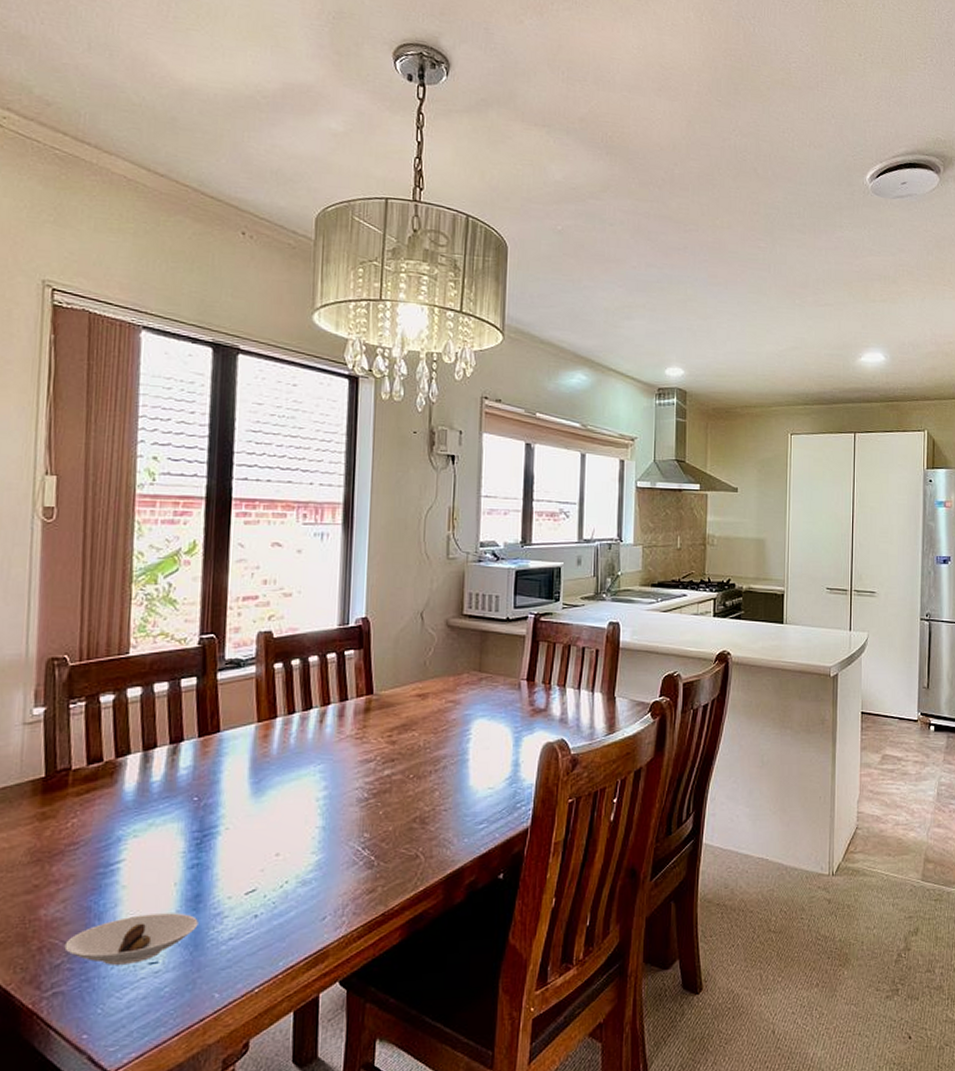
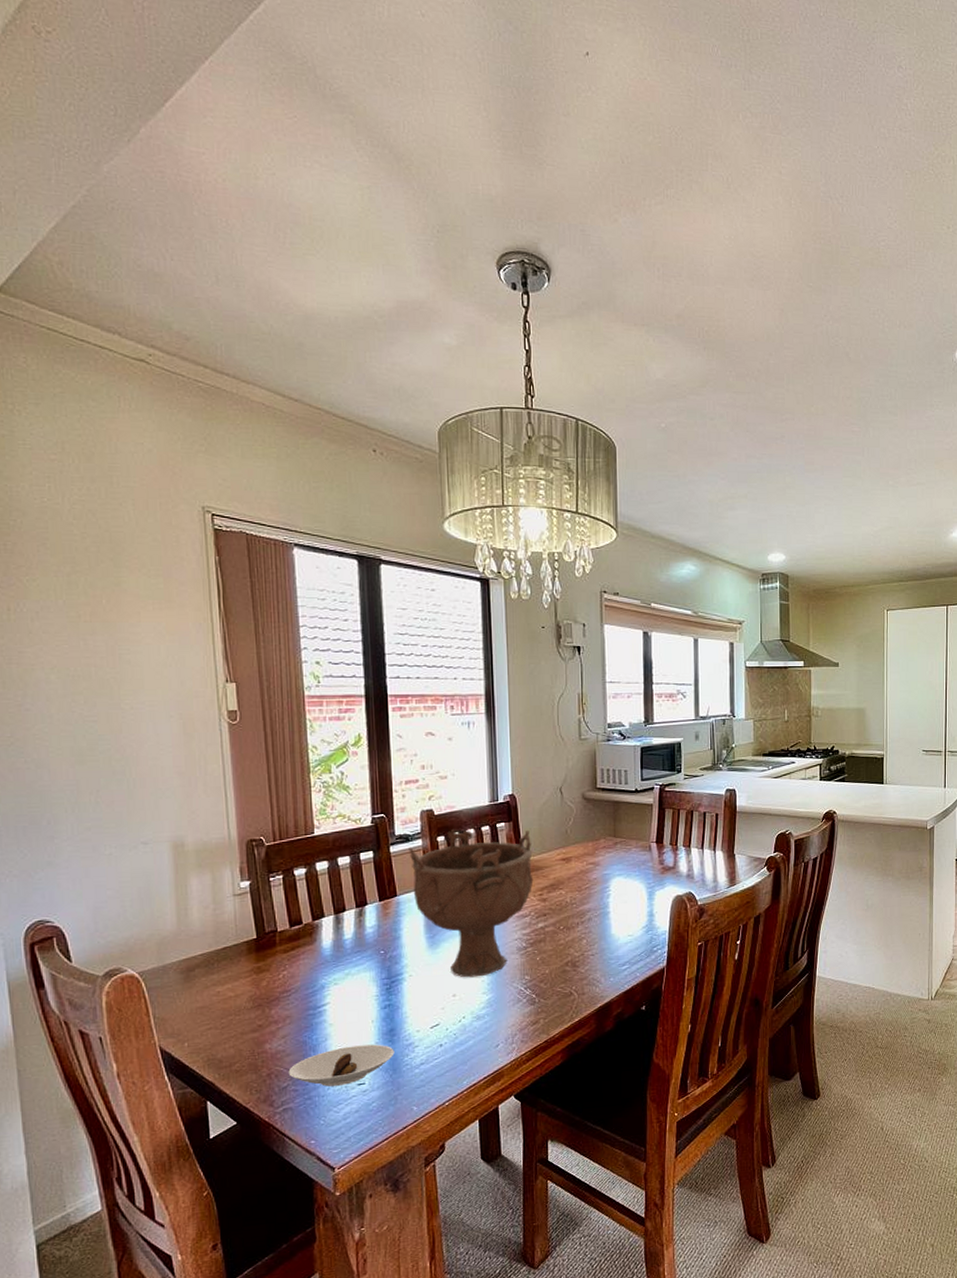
decorative bowl: none [239,656,385,834] -> present [408,829,534,978]

